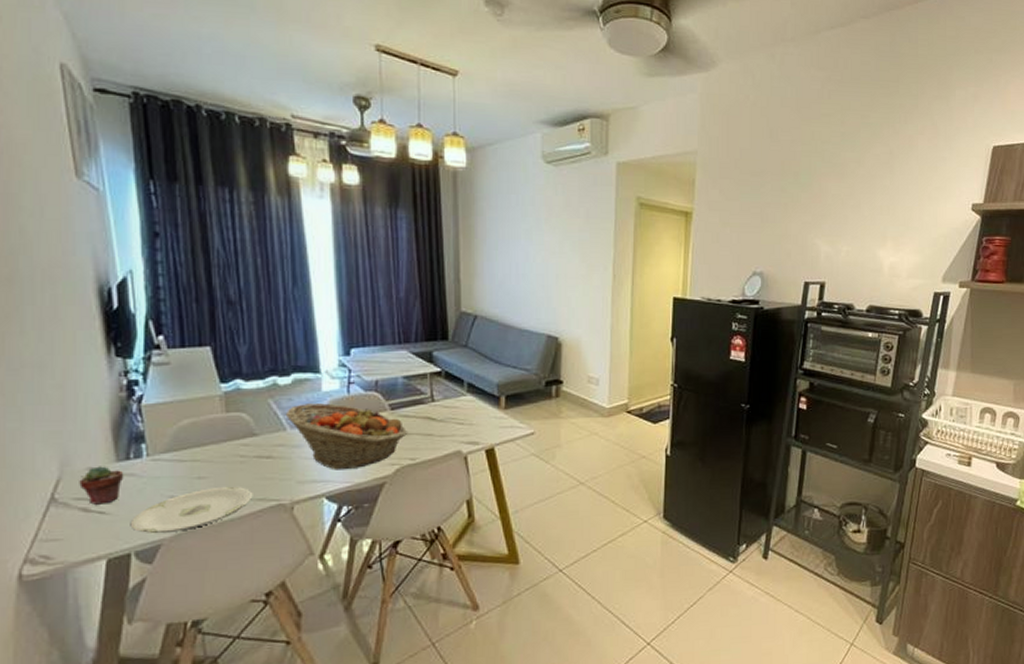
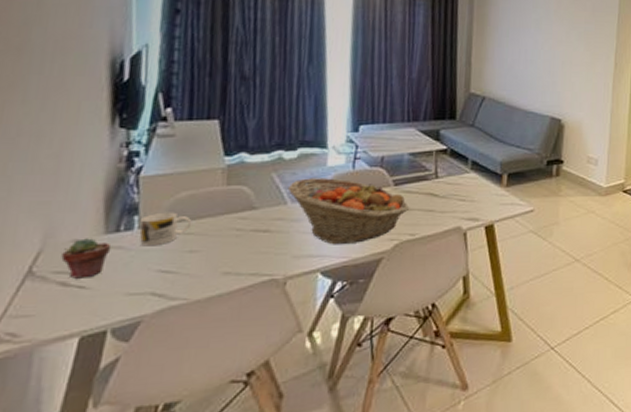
plate: present [130,486,253,534] -> none [110,260,246,310]
mug: none [148,439,197,474] -> present [139,212,192,247]

